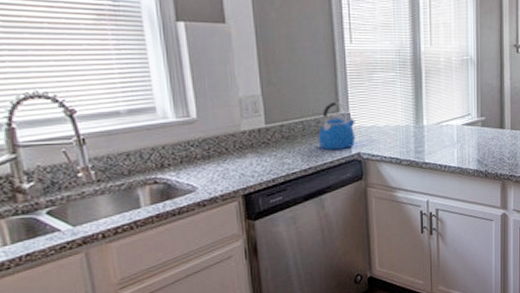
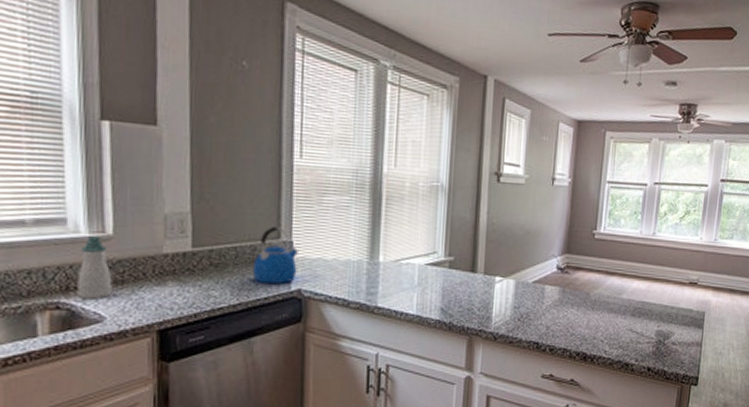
soap bottle: none [169,119,201,174] -> present [77,235,112,299]

